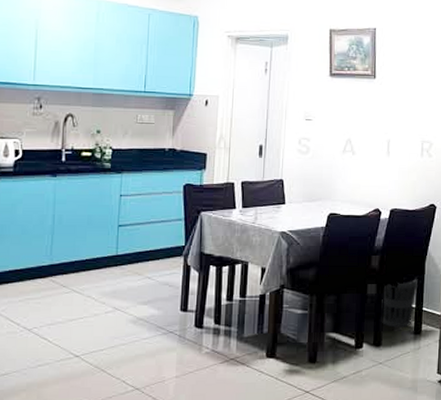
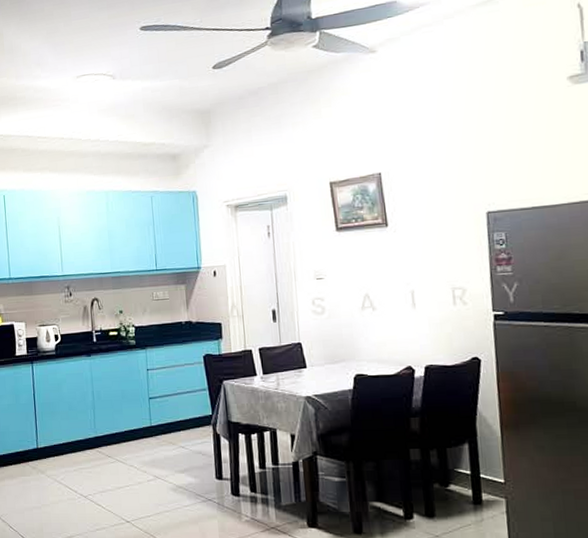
wastebasket: present [381,279,418,328] -> none [429,442,471,497]

